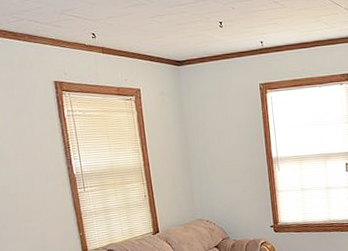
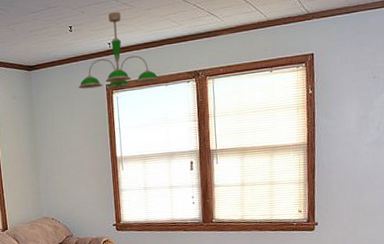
ceiling light fixture: none [231,9,314,89] -> present [78,11,161,90]

